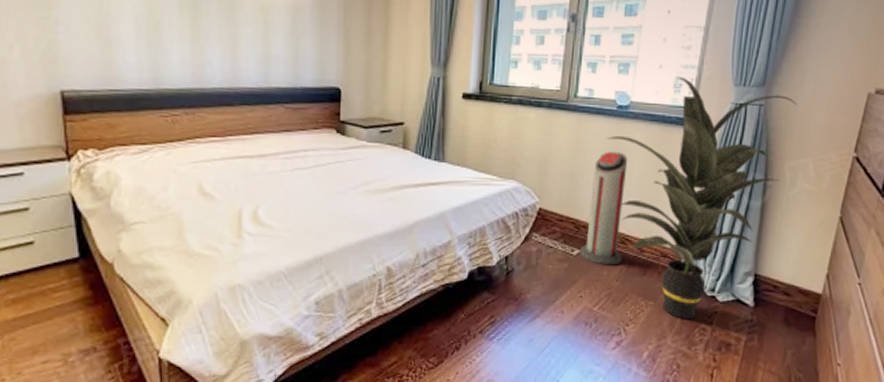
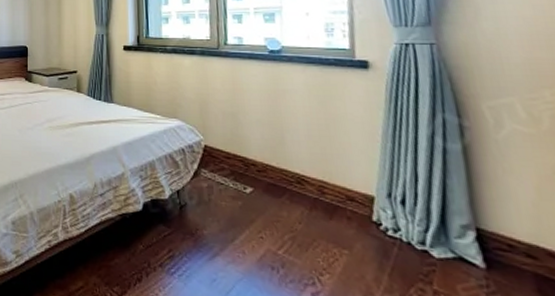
air purifier: present [579,151,628,266] -> none [252,92,302,207]
indoor plant: present [606,76,797,319] -> none [262,21,479,276]

